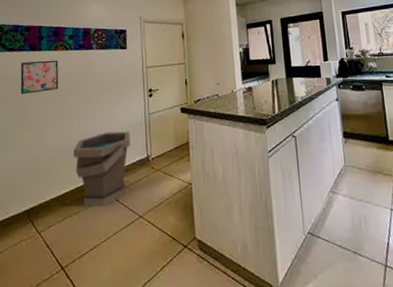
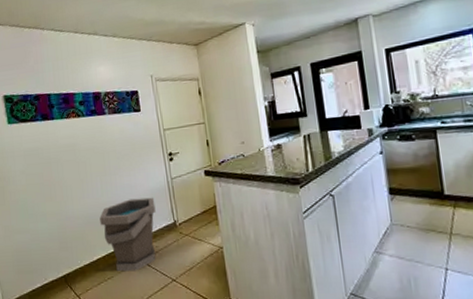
wall art: present [20,60,59,95] -> none [35,128,76,166]

